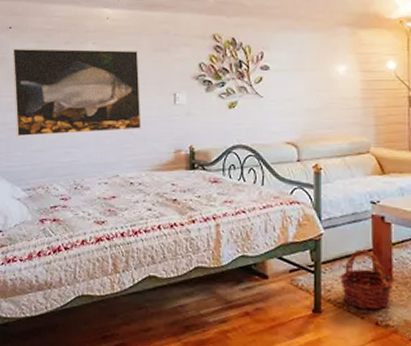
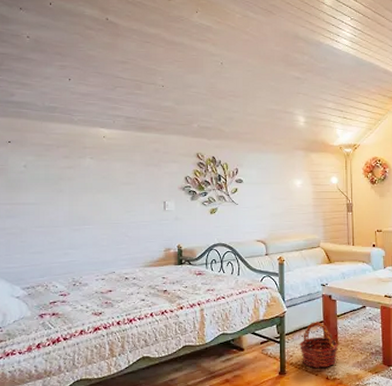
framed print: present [11,48,141,137] -> none [11,160,135,241]

